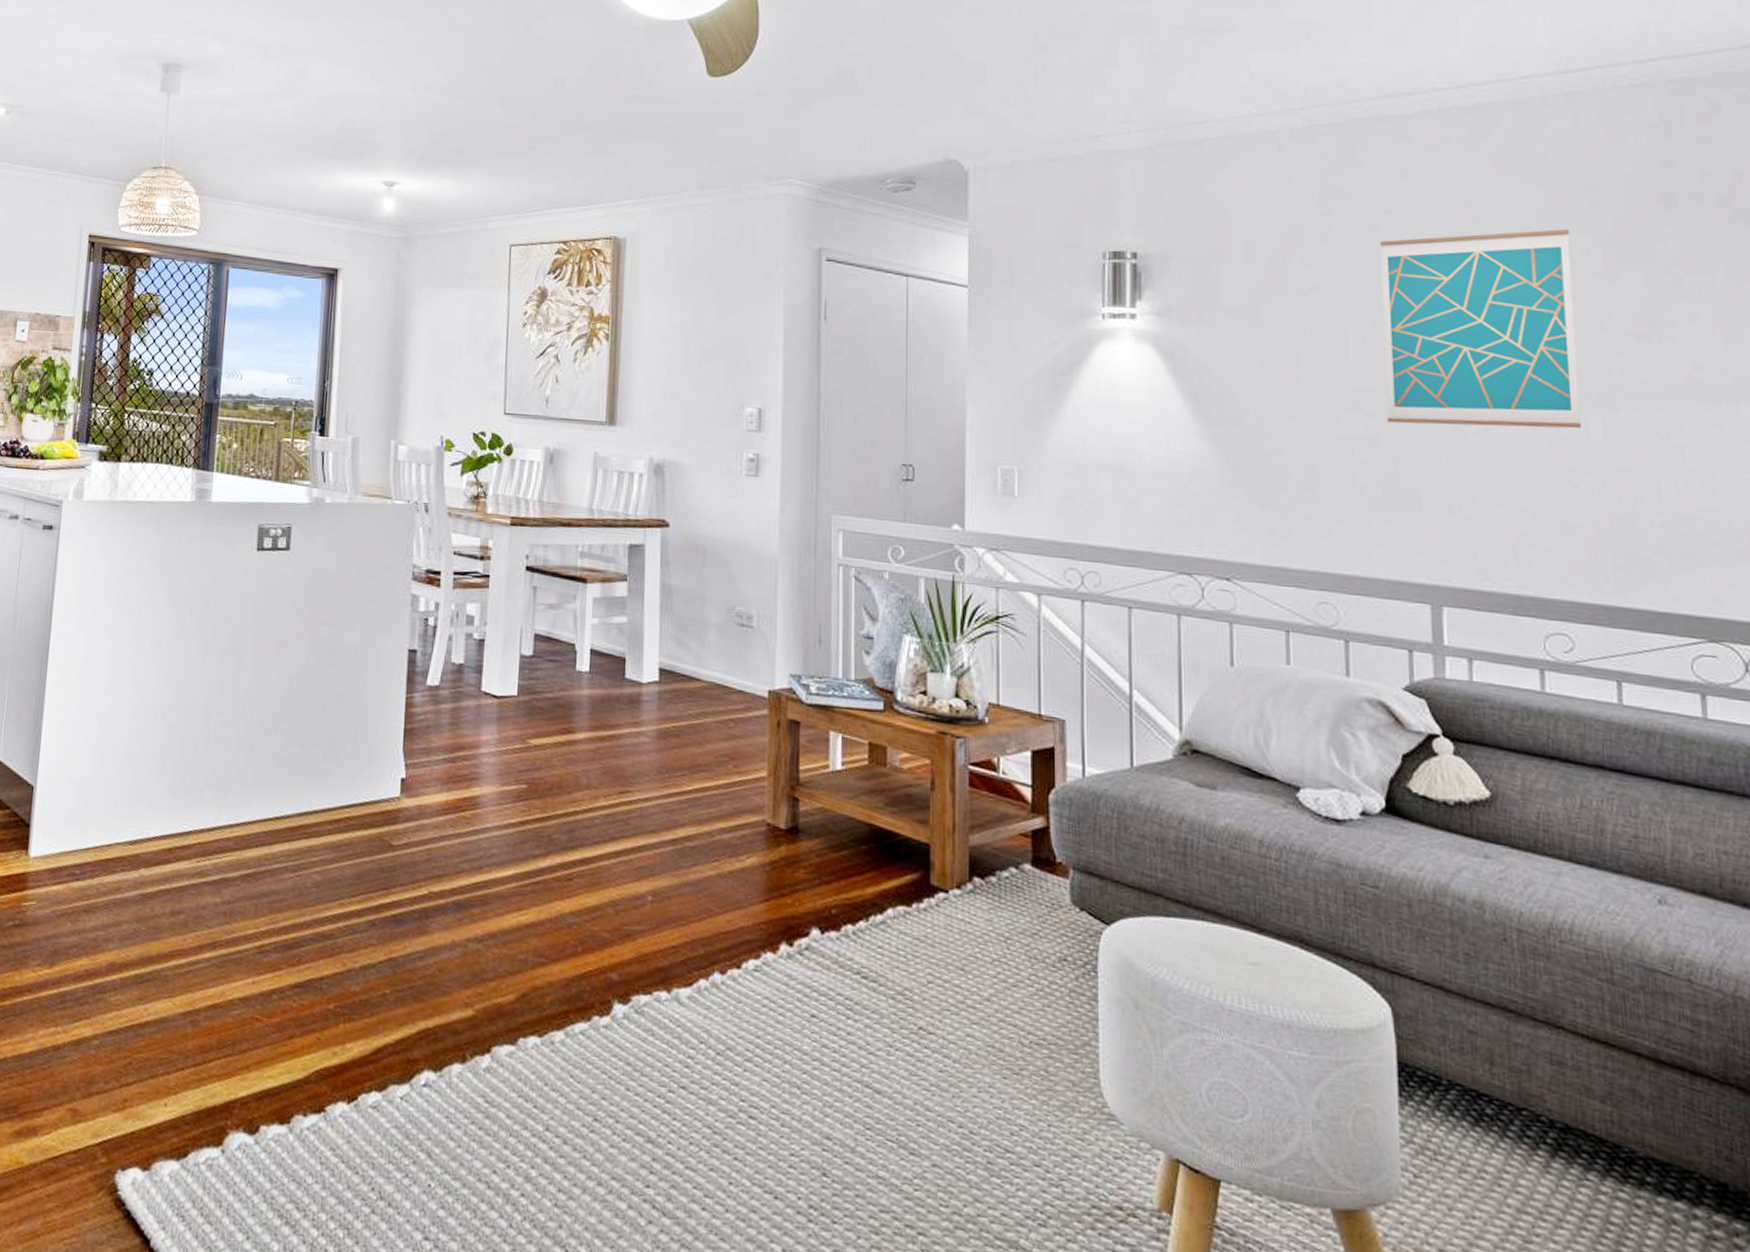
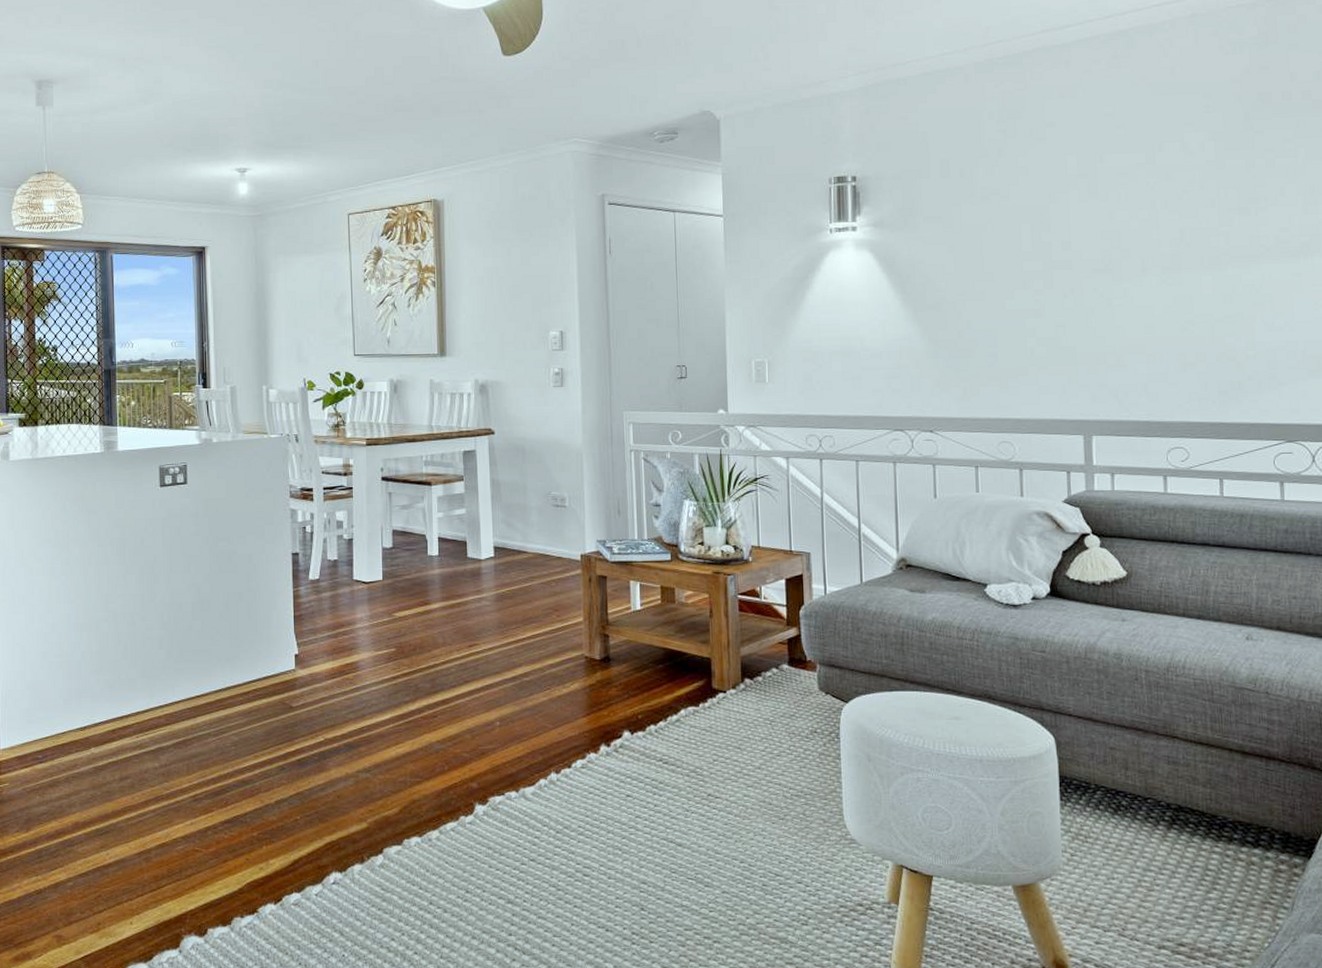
wall art: present [1379,228,1581,429] -> none [1044,128,1196,296]

